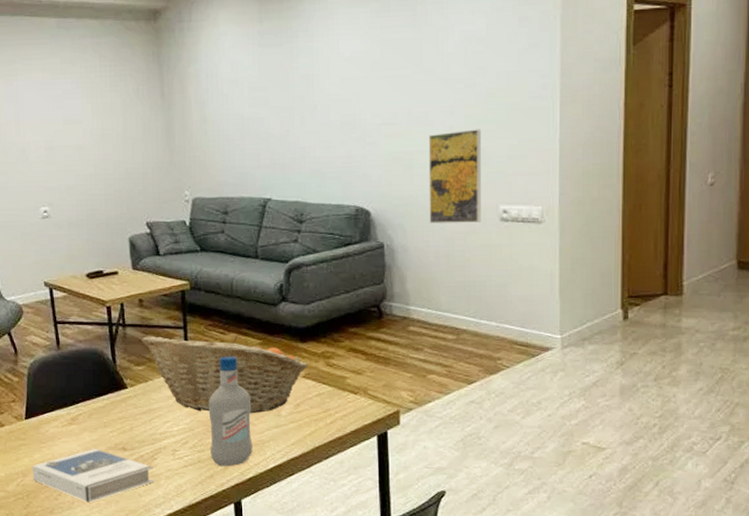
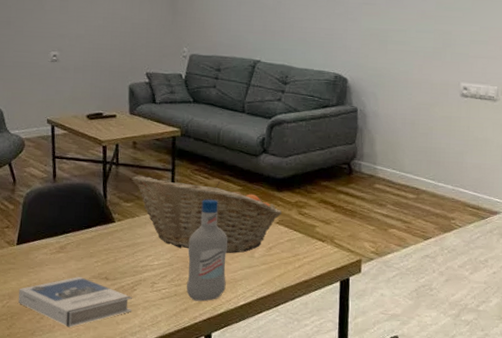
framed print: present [428,129,481,224] -> none [399,14,448,96]

